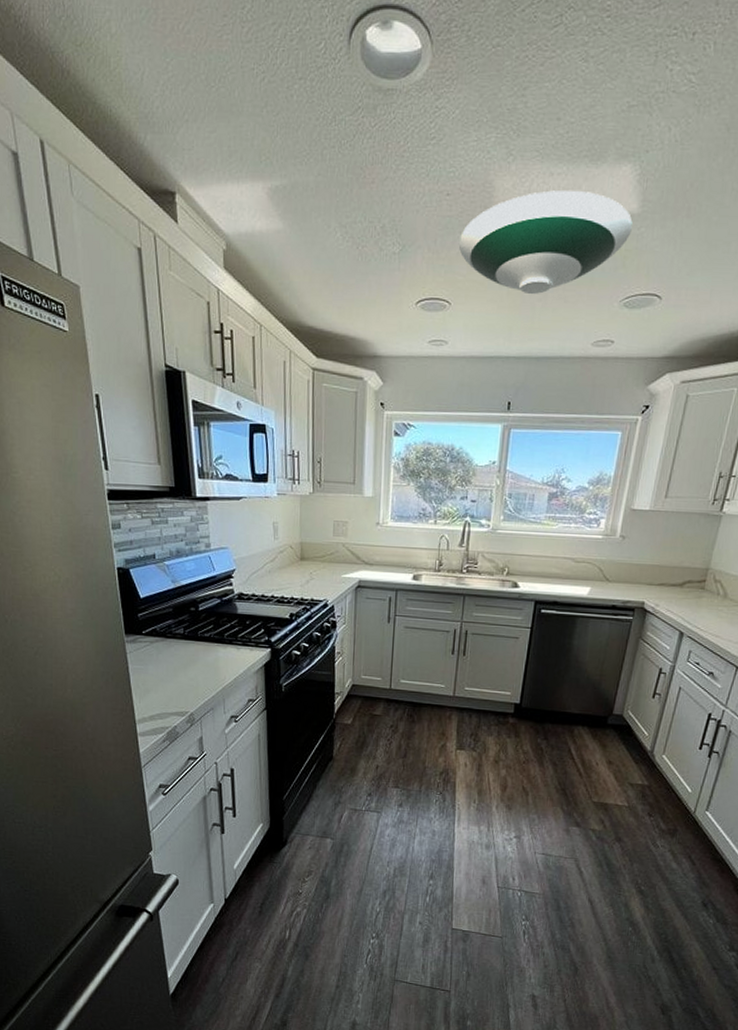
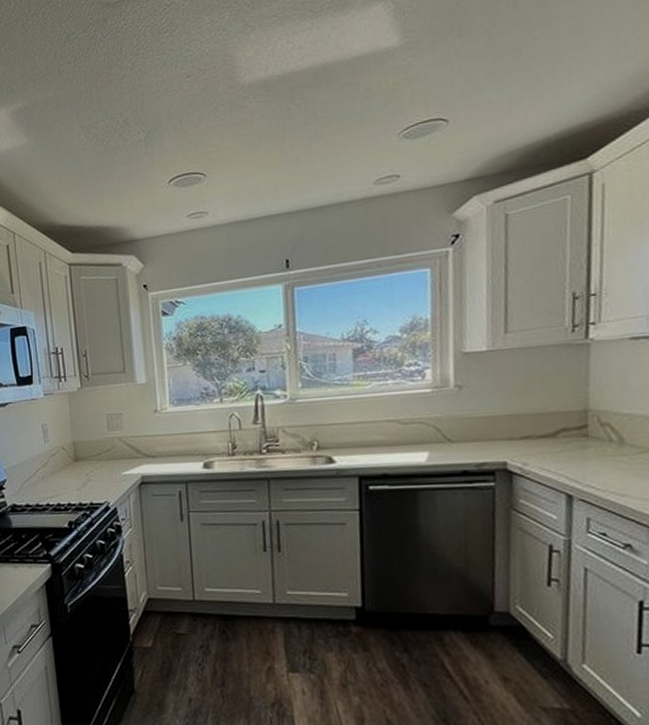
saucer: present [458,190,633,294] -> none [205,38,397,149]

